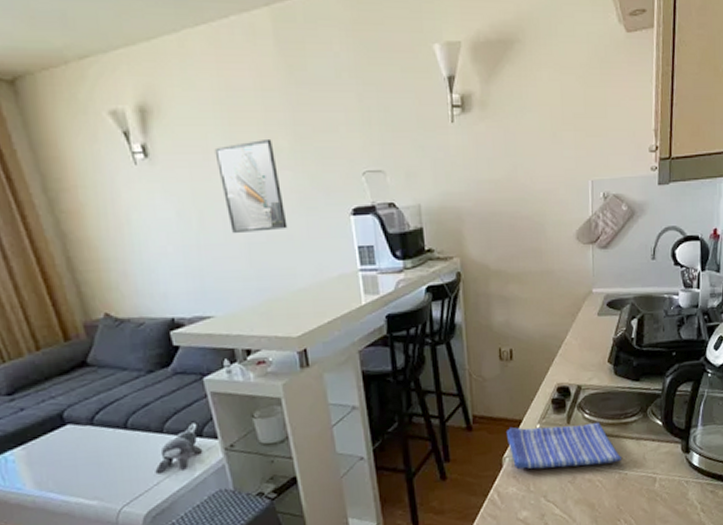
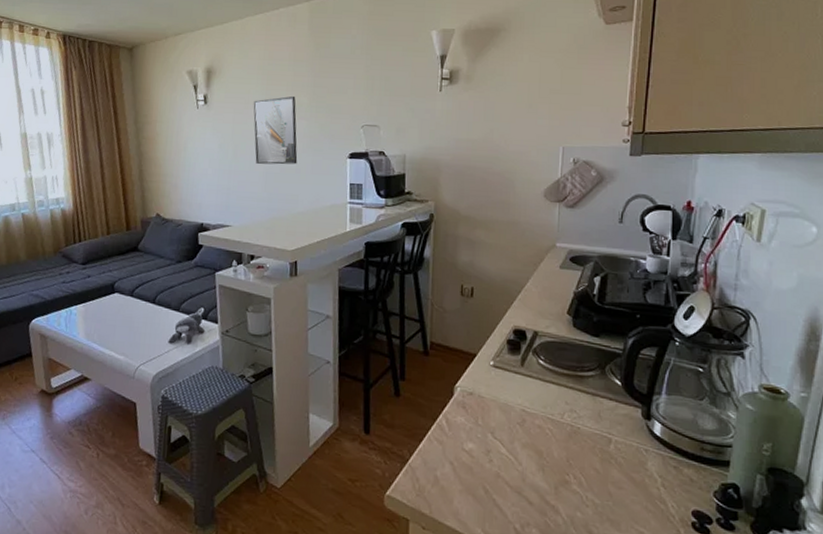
dish towel: present [507,422,621,470] -> none [461,360,575,414]

